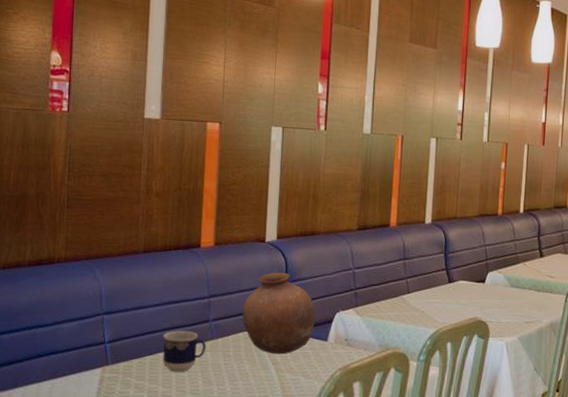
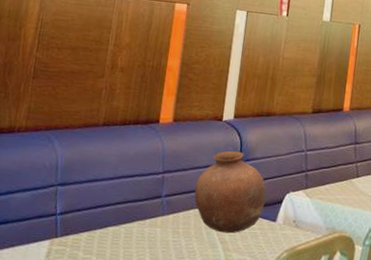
cup: present [163,330,206,373] -> none [112,205,156,248]

